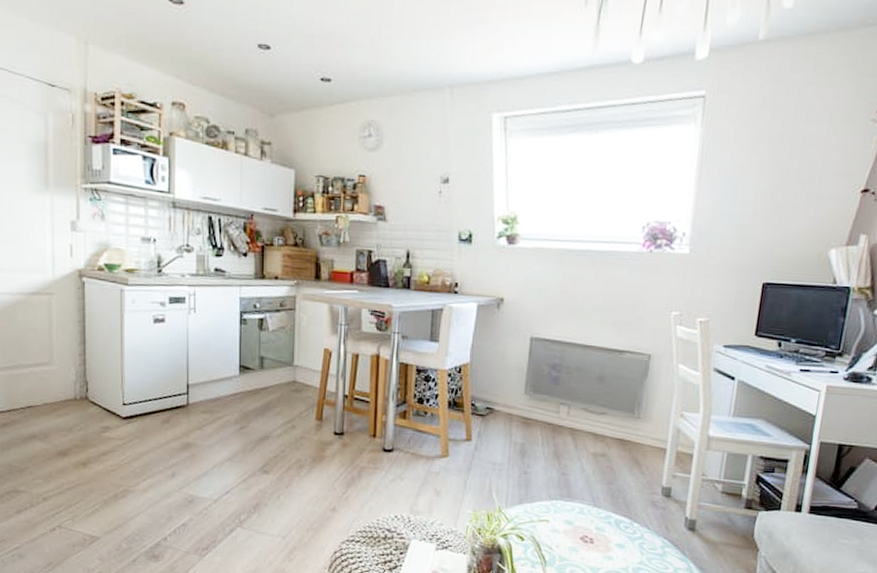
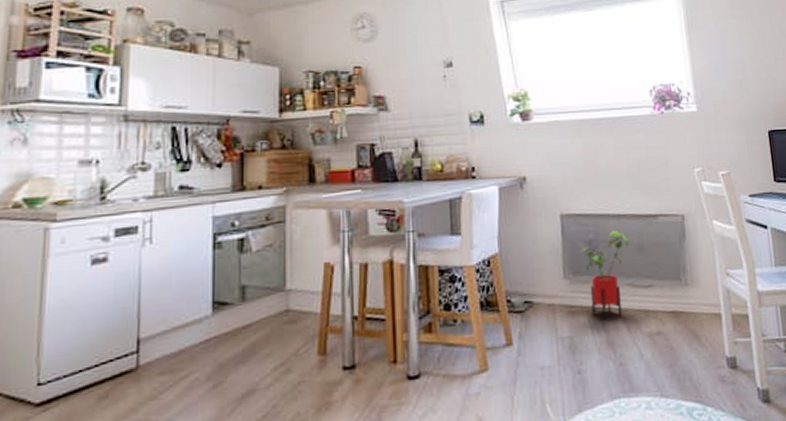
house plant: none [545,359,594,434] -> present [581,230,632,319]

